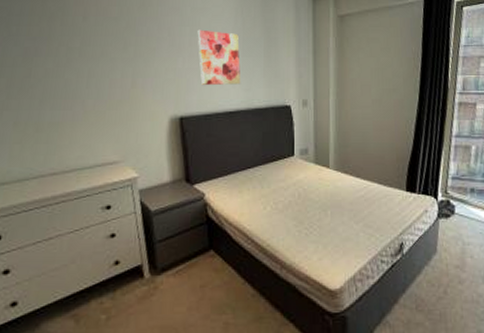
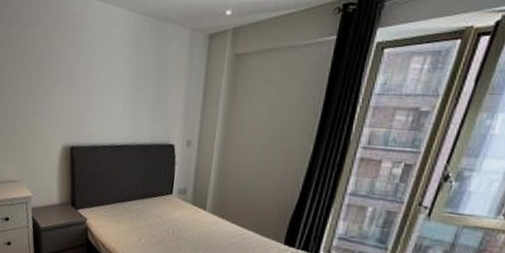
wall art: present [197,29,241,85] -> none [92,63,131,120]

